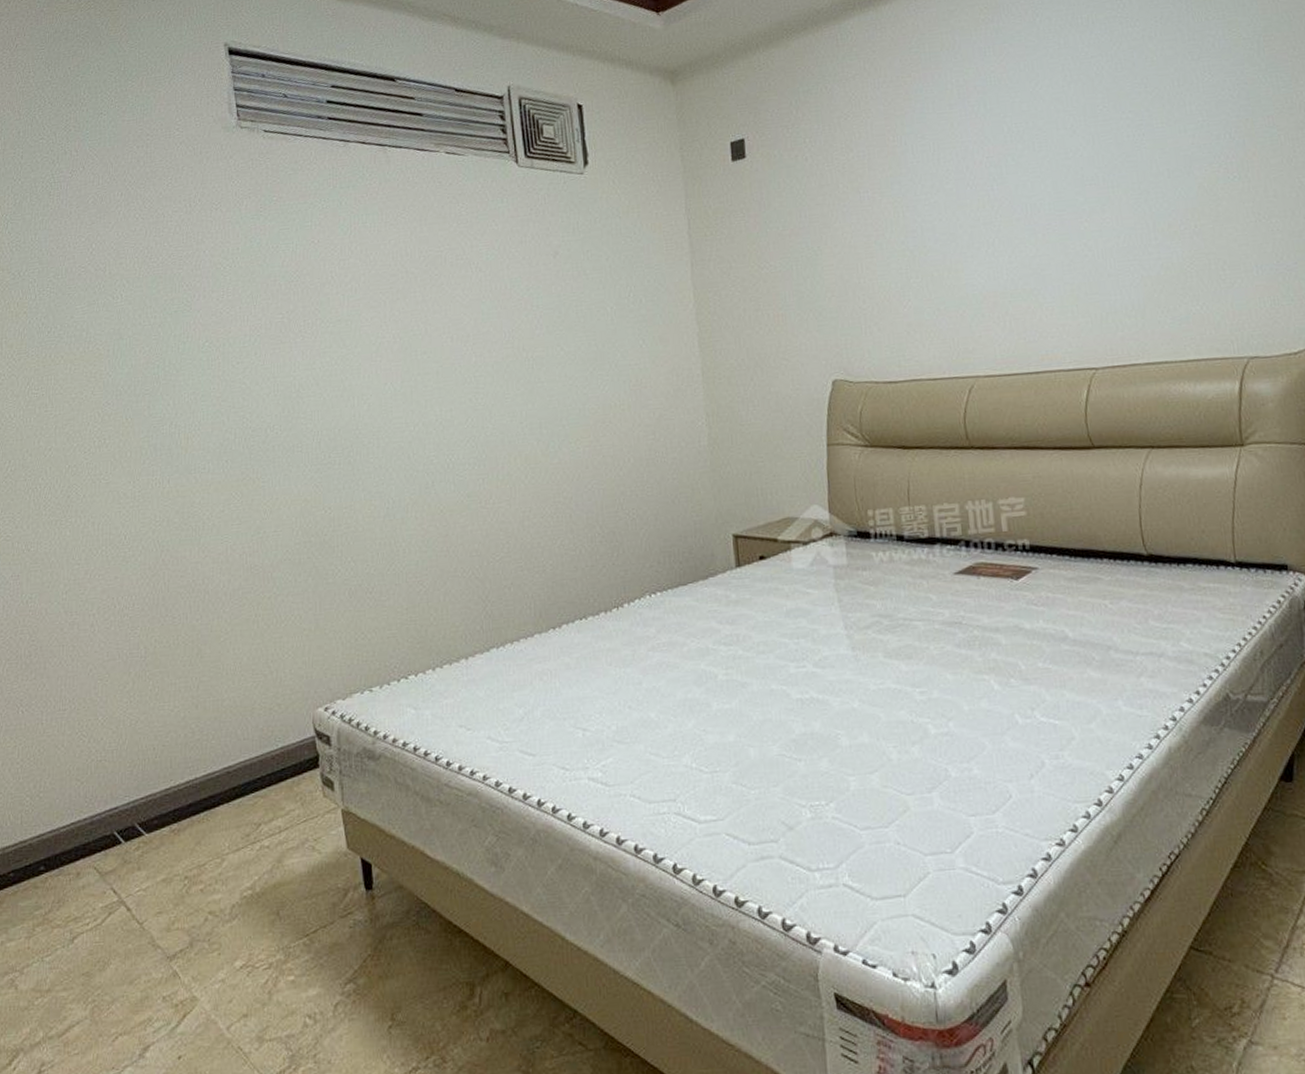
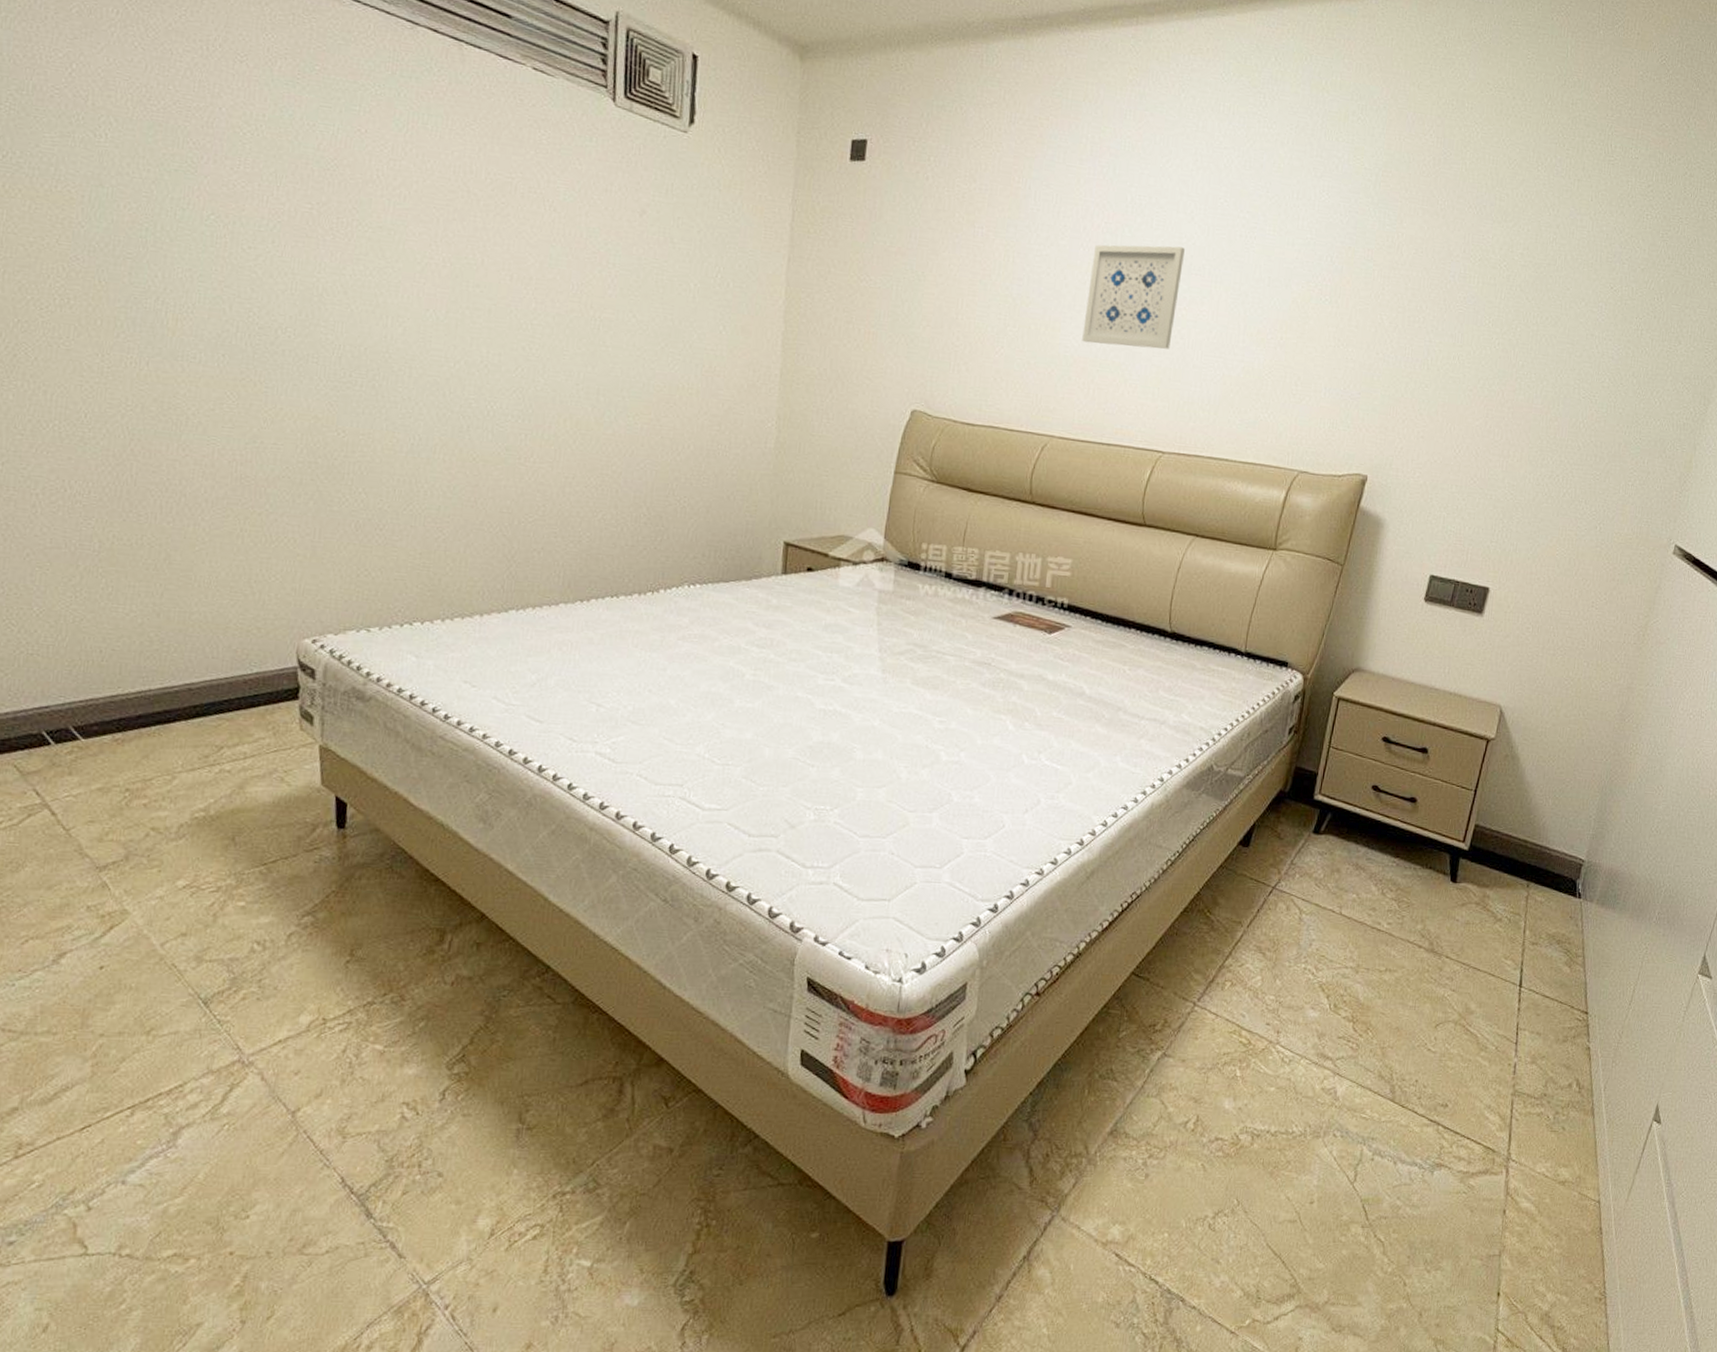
wall art: none [981,162,1080,277] -> present [1082,244,1185,349]

